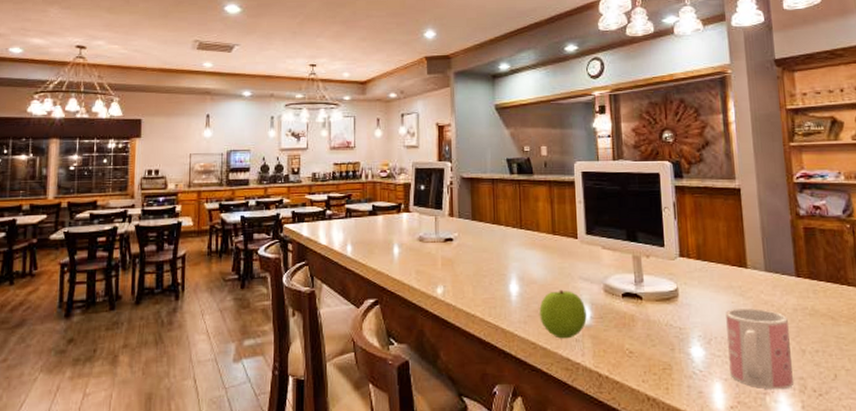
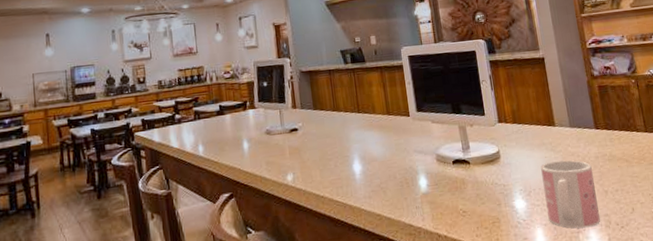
apple: present [539,289,587,339] -> none [381,163,424,208]

